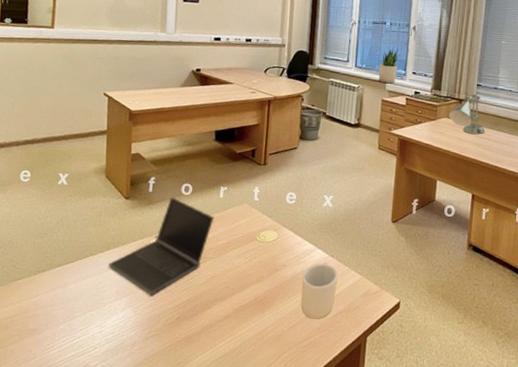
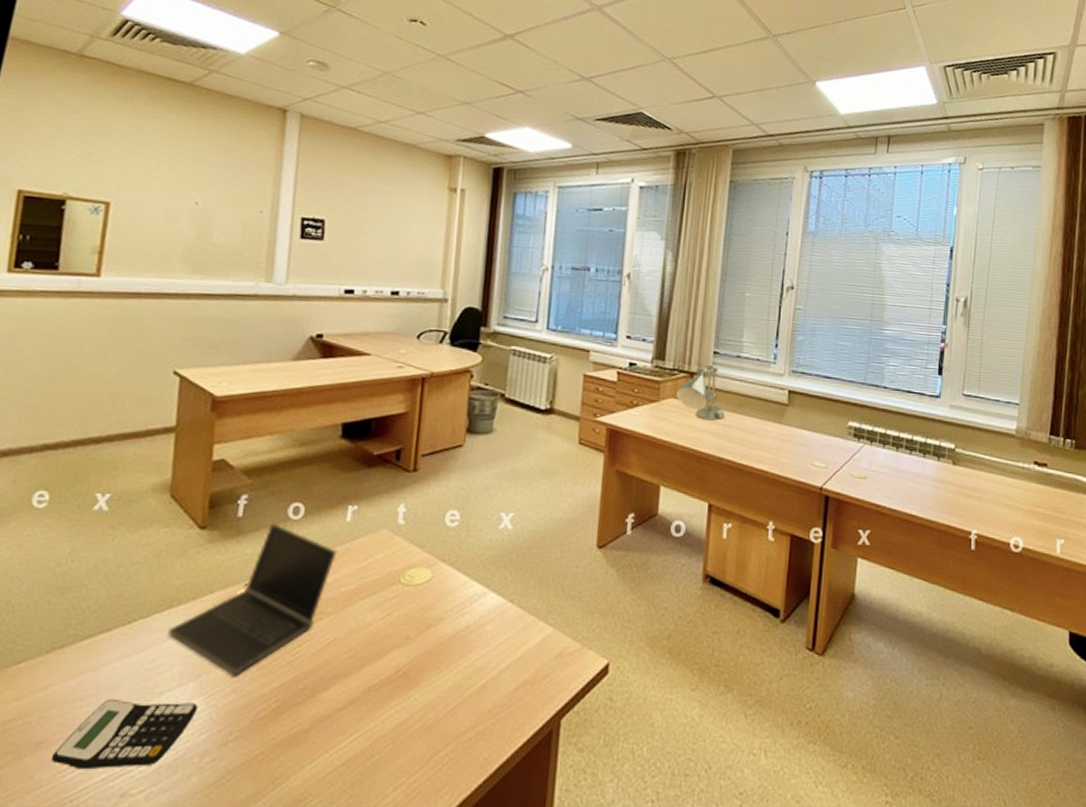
calculator: none [41,305,129,349] -> present [51,698,198,770]
mug: present [301,262,338,319] -> none [464,611,520,697]
planter: present [378,48,399,84] -> none [579,303,608,353]

